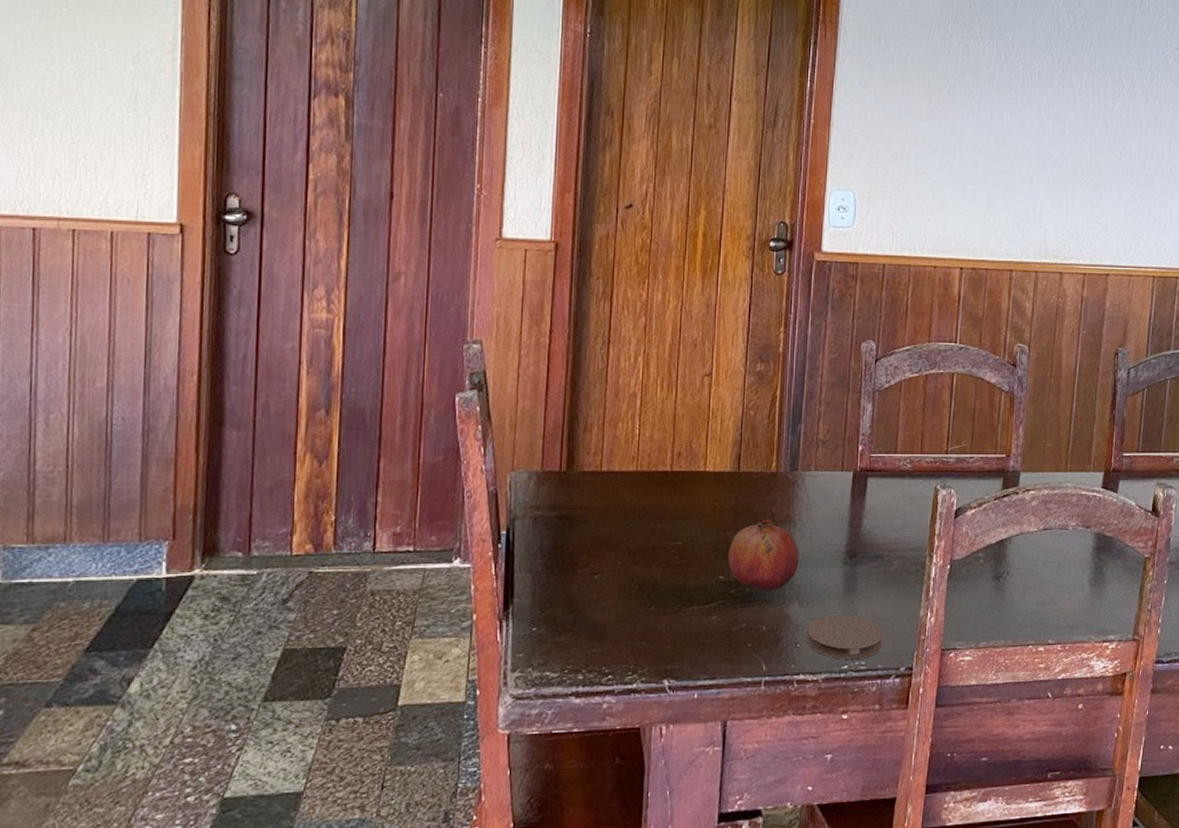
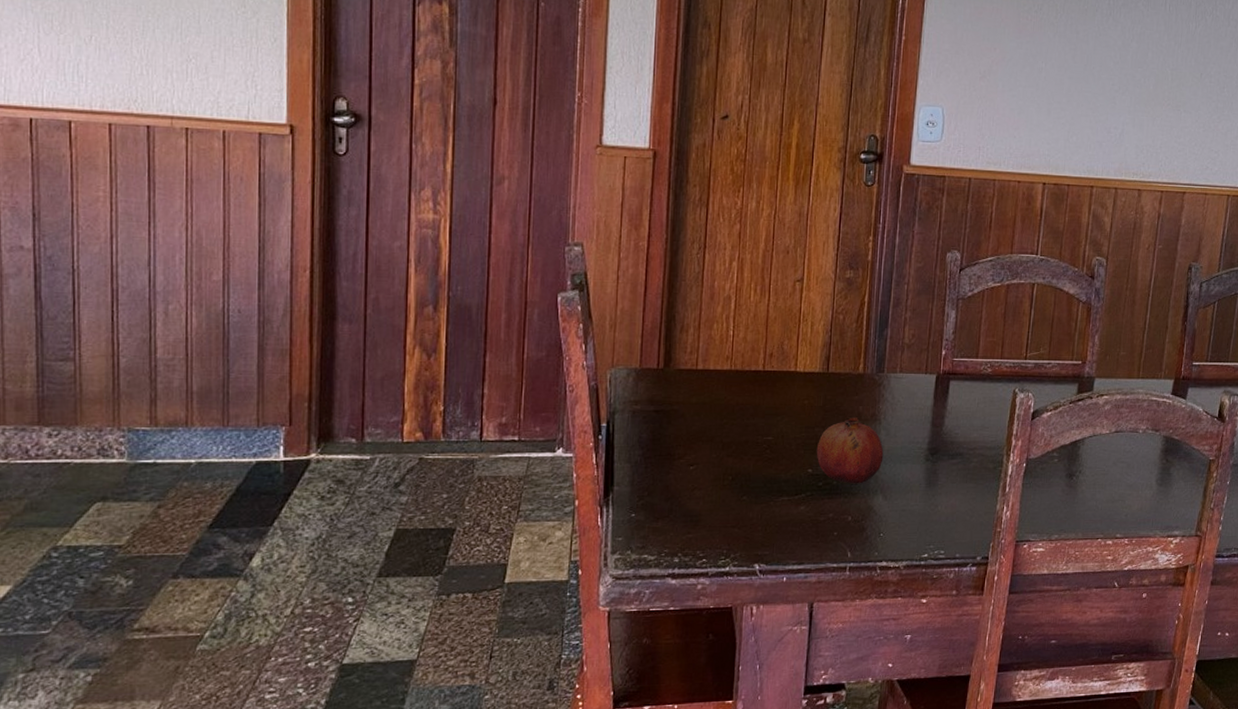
coaster: present [807,615,883,659] -> none [889,508,961,548]

